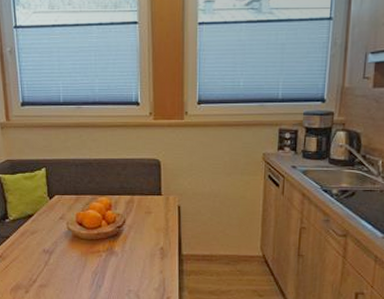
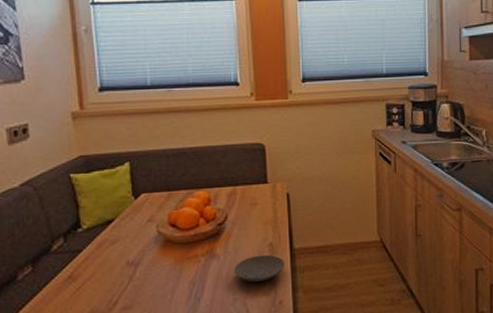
plate: none [129,256,174,279] -> present [234,254,286,282]

